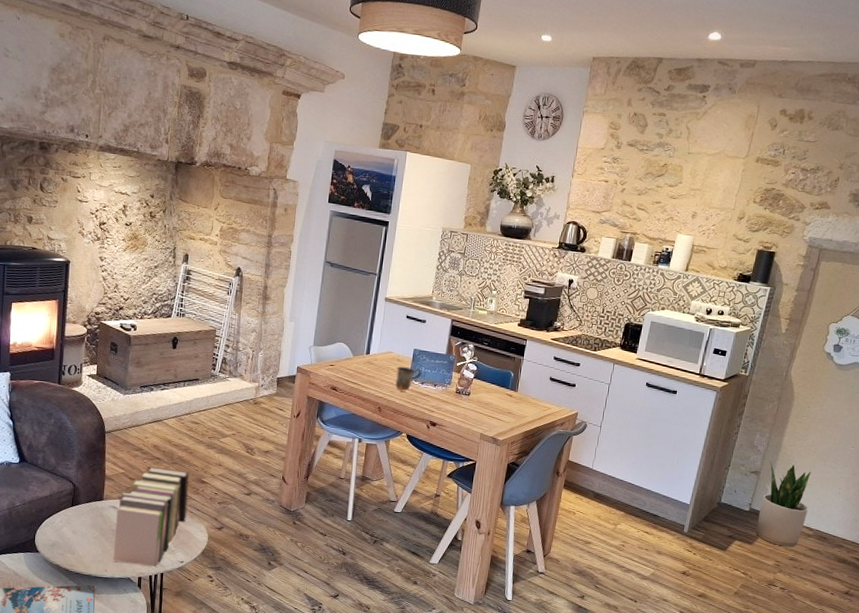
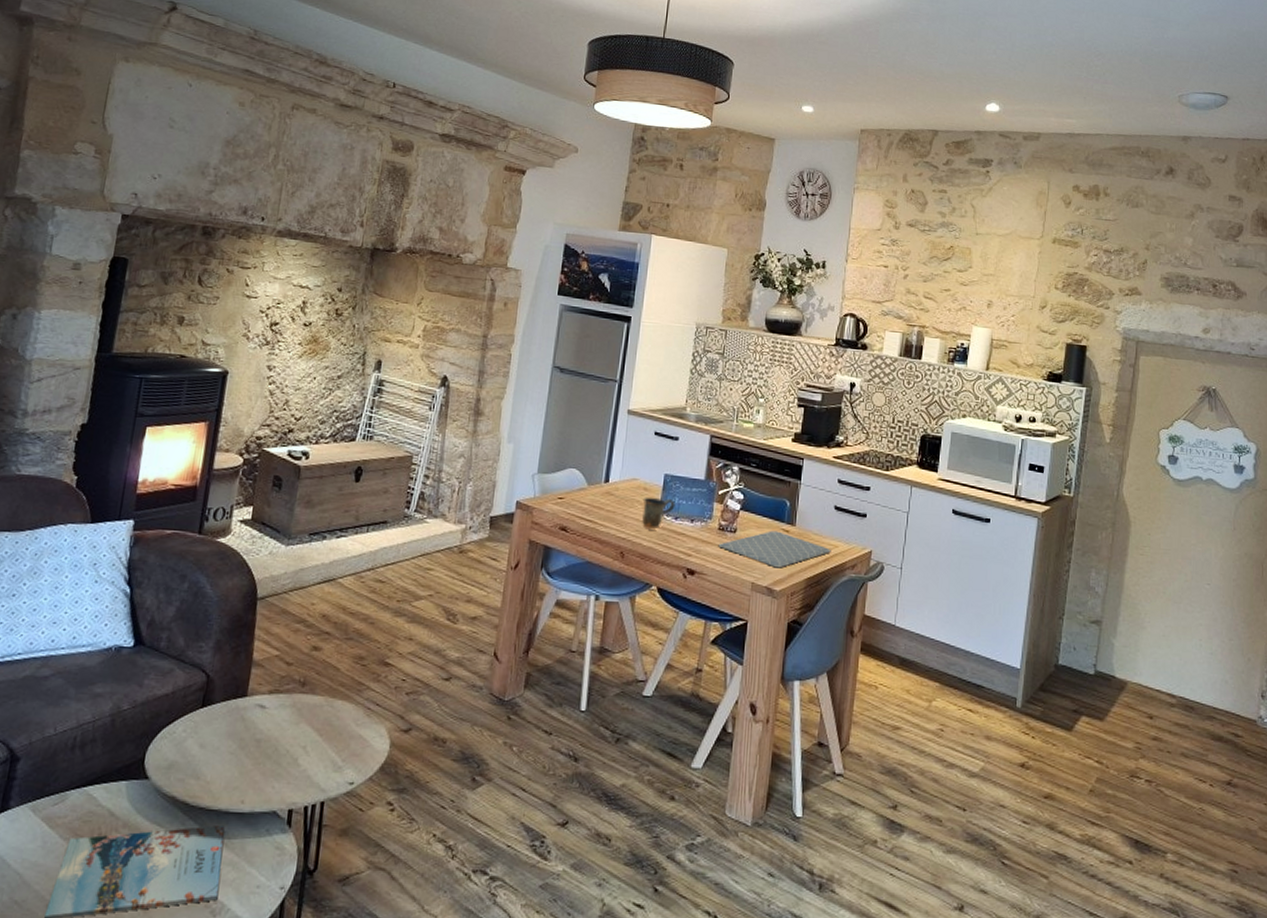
books: present [112,466,190,567] -> none [253,644,369,793]
placemat: none [455,395,545,424] -> present [718,530,831,568]
planter: present [756,460,811,548] -> none [1106,605,1166,723]

